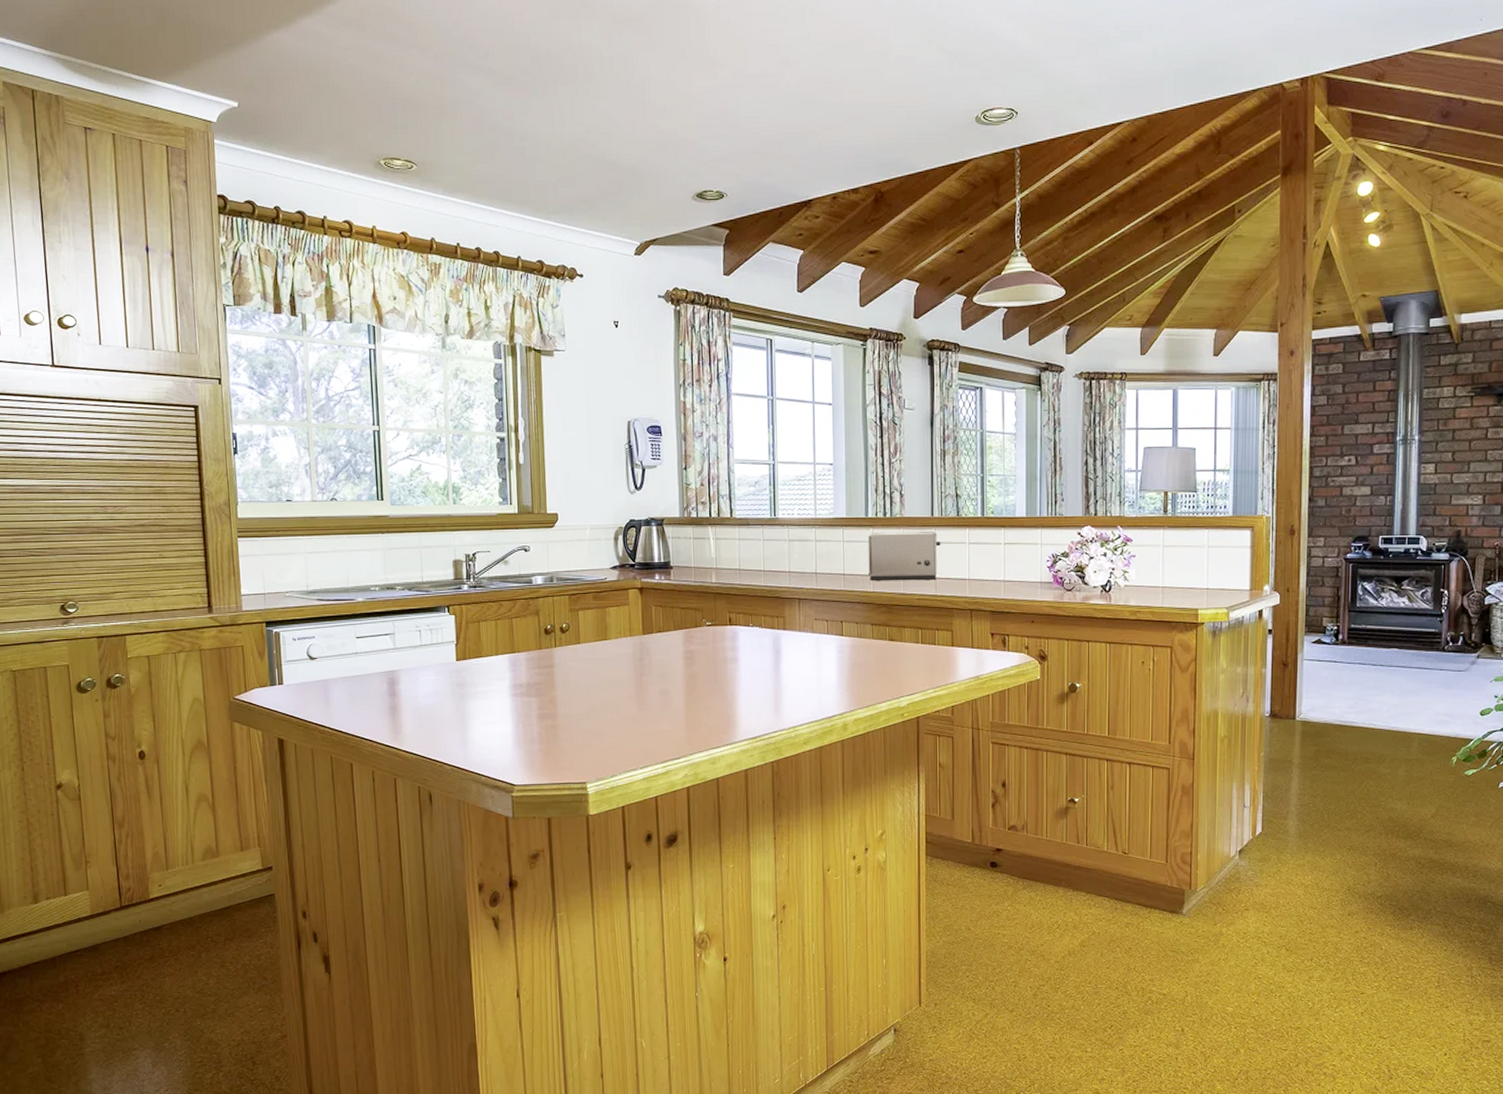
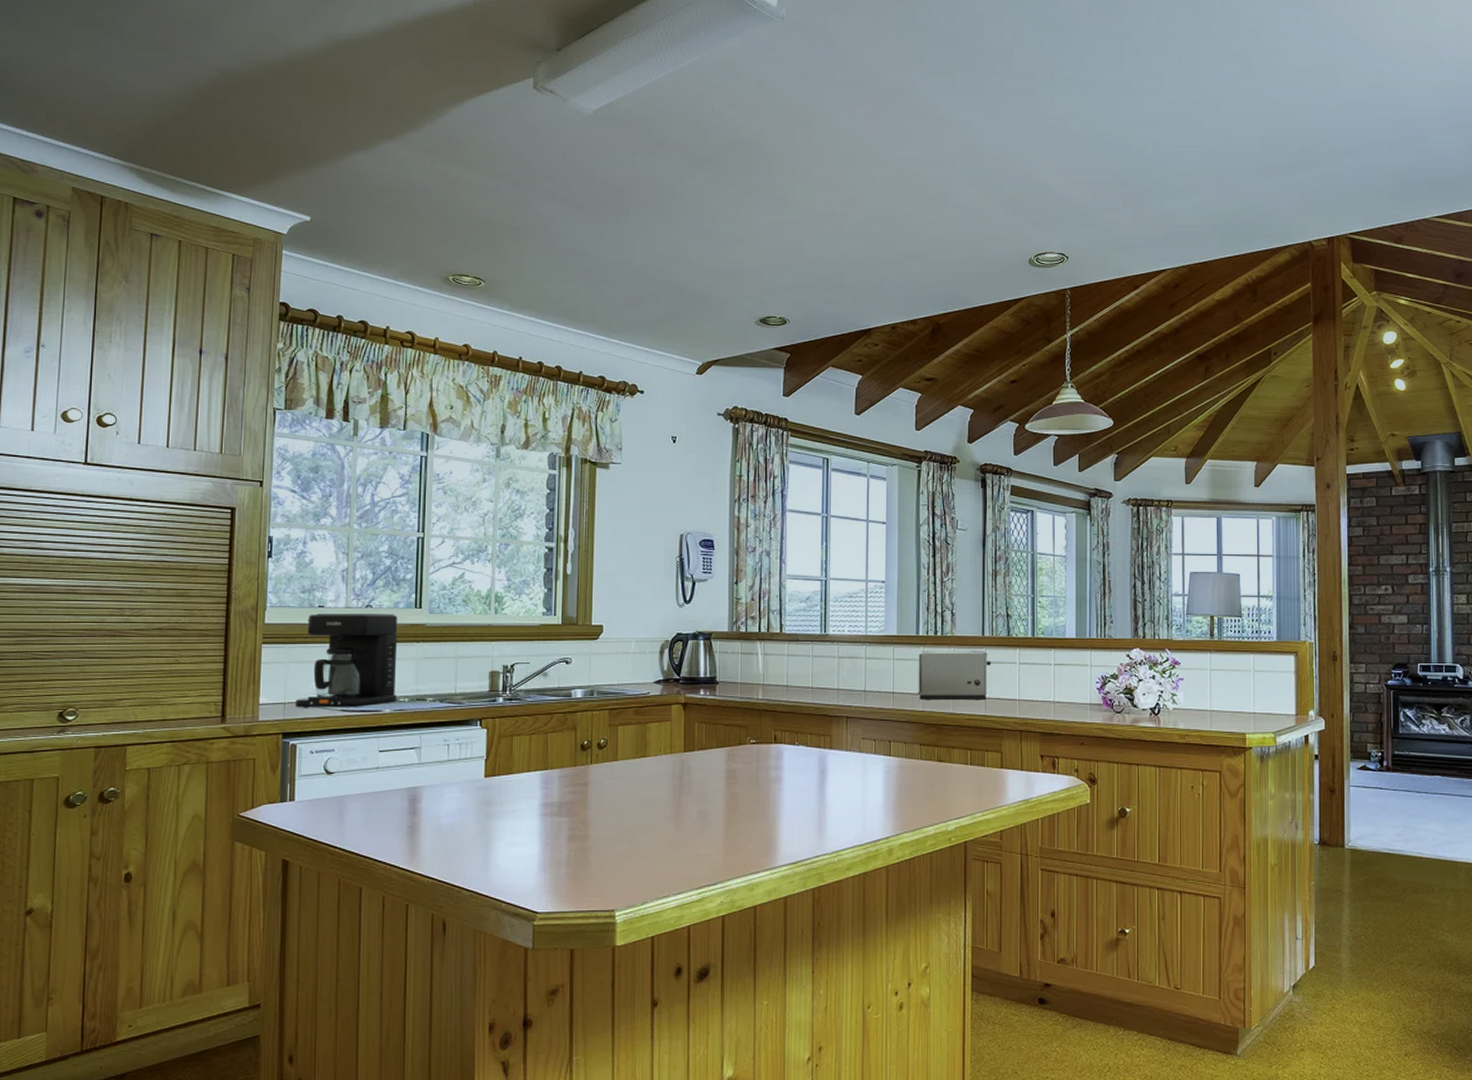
coffee maker: none [274,506,369,598] -> present [295,613,398,708]

